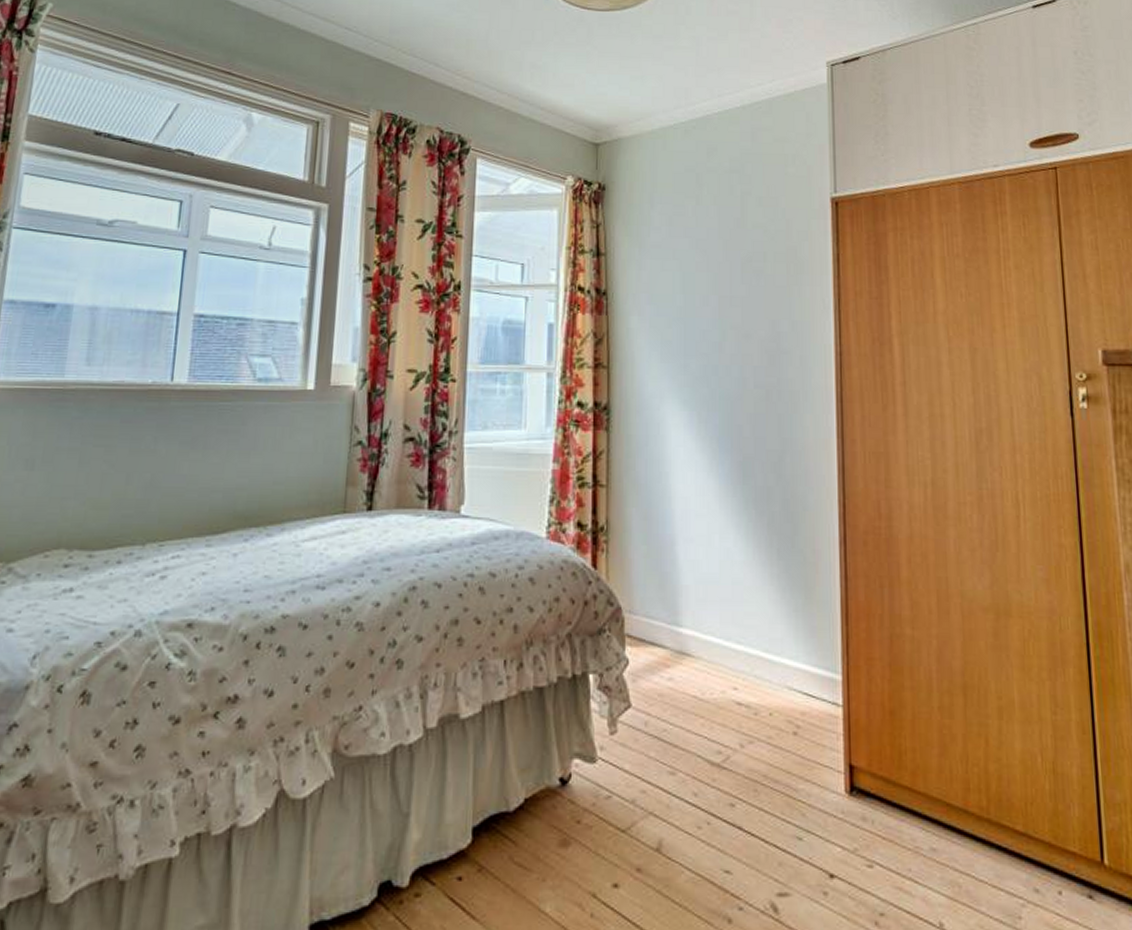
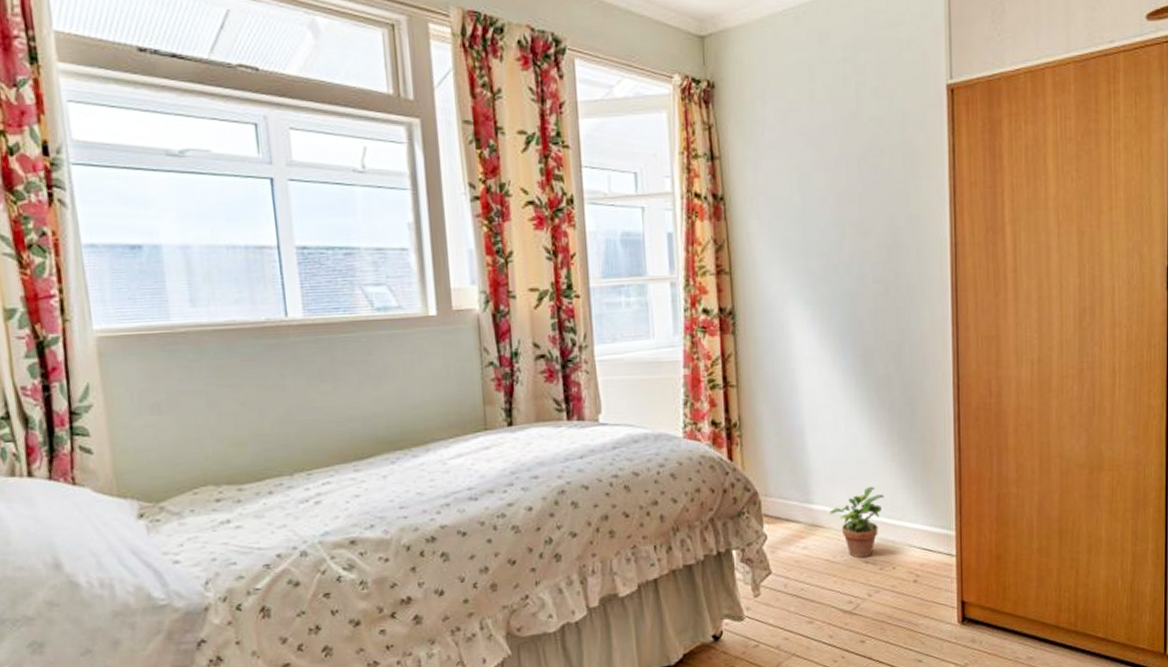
potted plant: none [699,611,761,698] -> present [830,486,884,559]

